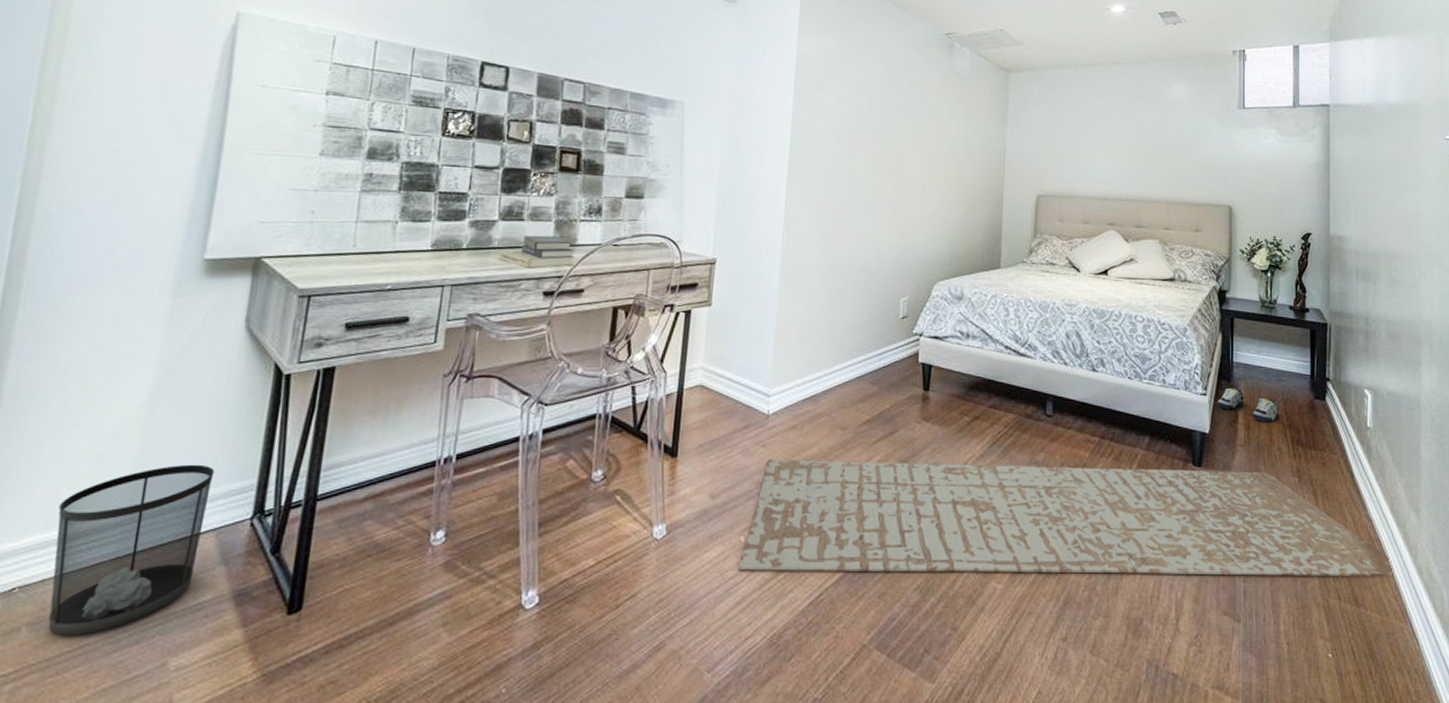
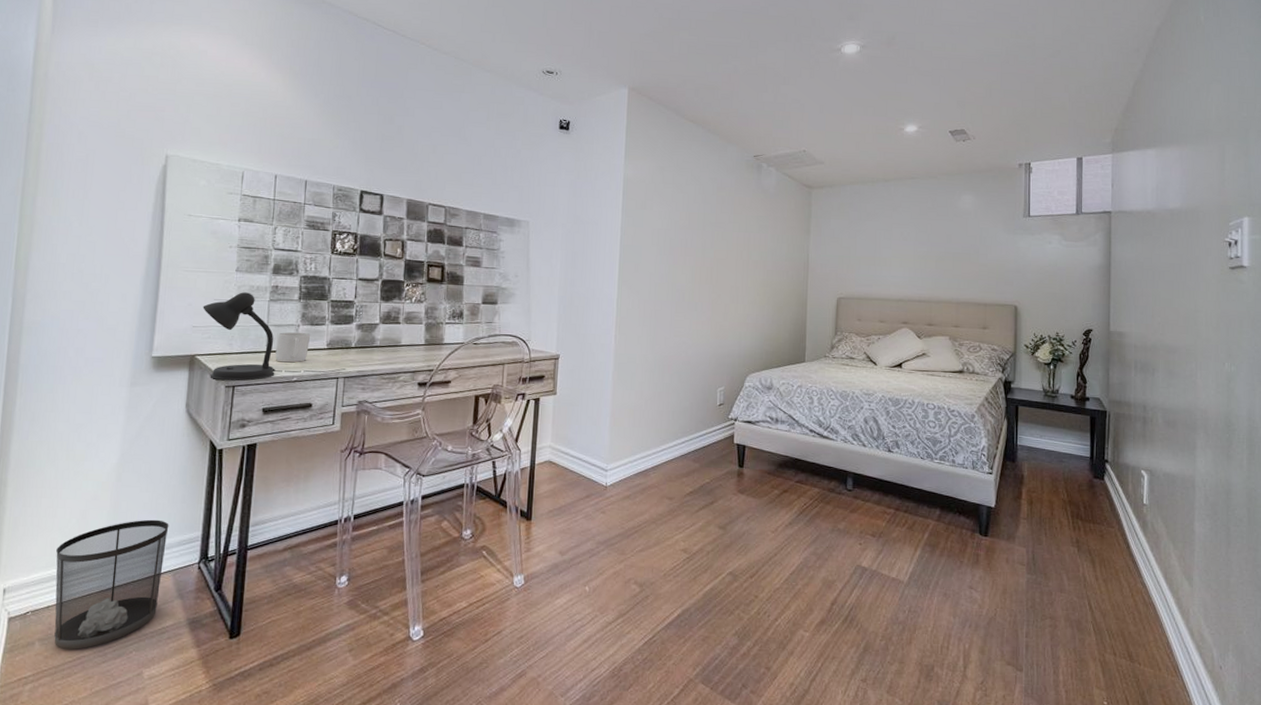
desk lamp: none [274,180,454,290] -> present [203,292,346,382]
mug: none [364,229,411,268] -> present [275,332,310,363]
books: present [498,235,575,269] -> none [381,335,443,363]
rug: present [737,459,1394,577] -> none [584,523,1166,637]
shoe: present [1216,387,1279,422] -> none [1001,467,1060,499]

